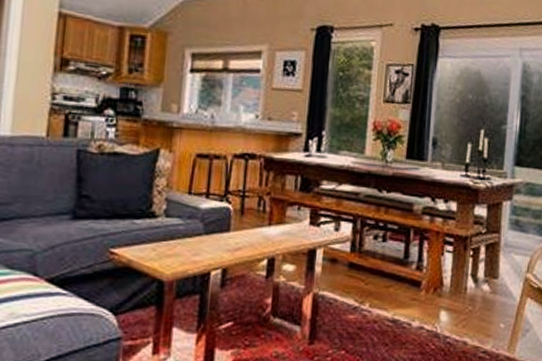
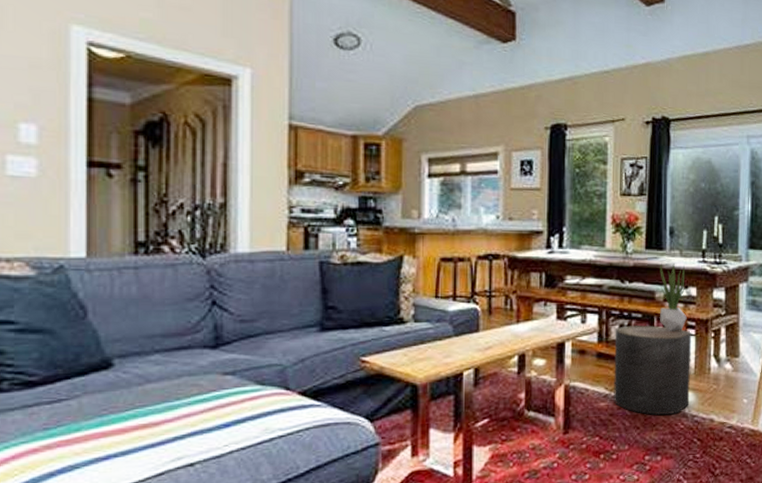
stool: none [363,237,449,333] -> present [613,325,691,415]
potted plant: none [416,175,446,247] -> present [660,263,687,331]

